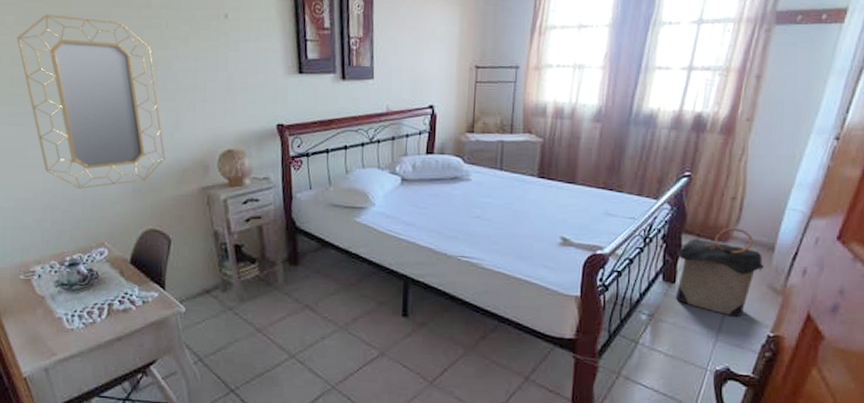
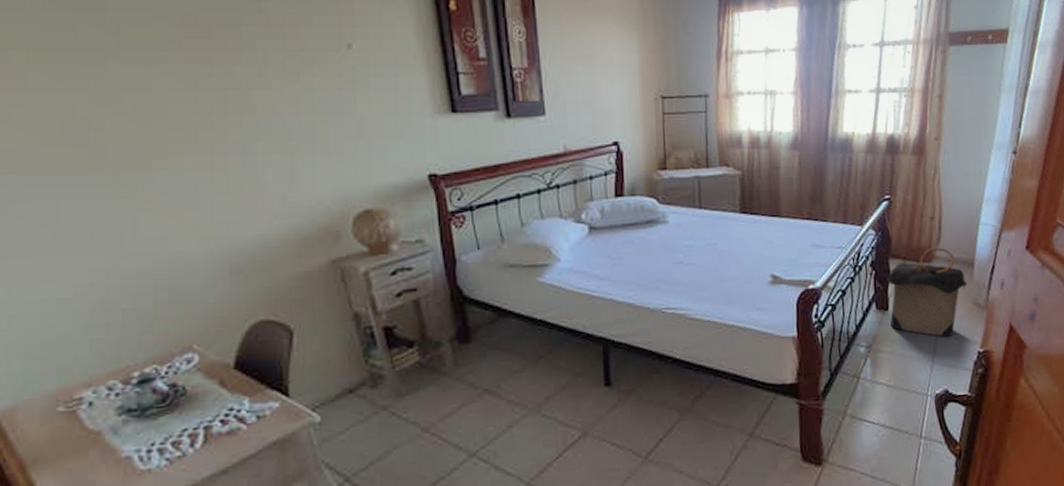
home mirror: present [16,14,166,190] -> none [32,48,277,279]

